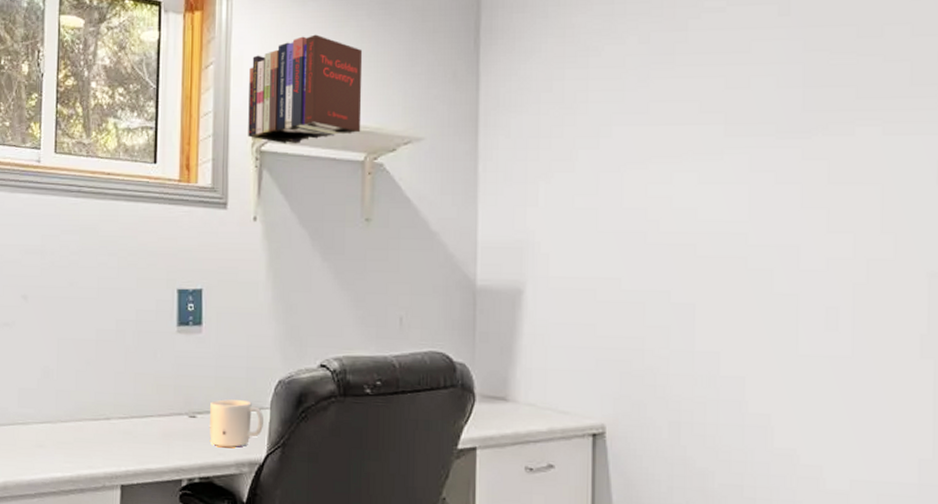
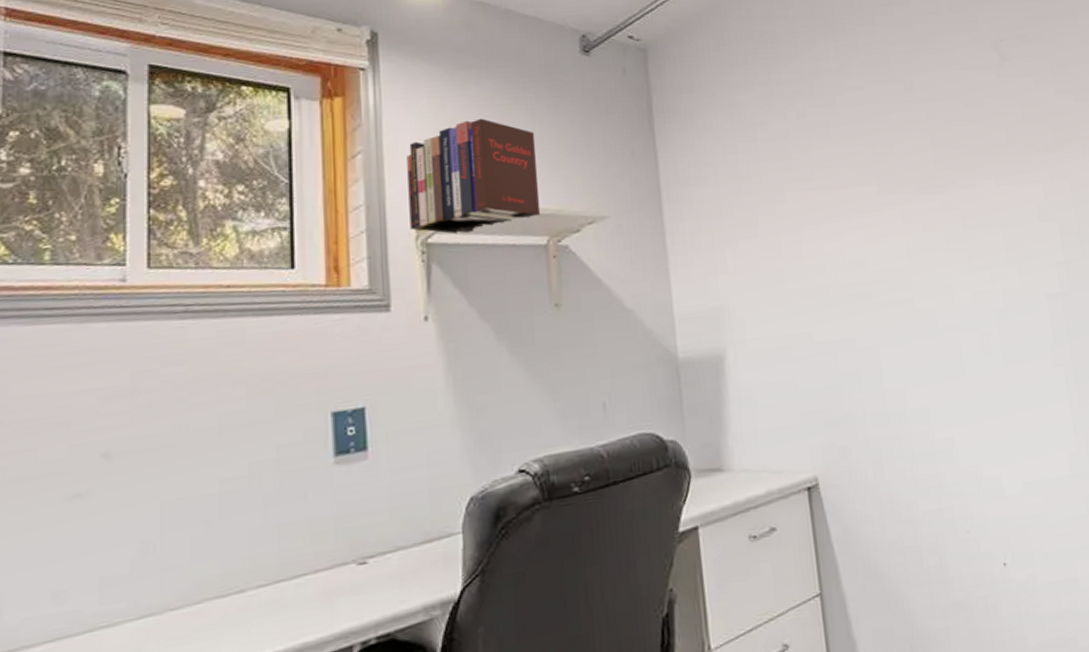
mug: present [210,399,263,447] -> none [385,529,455,593]

